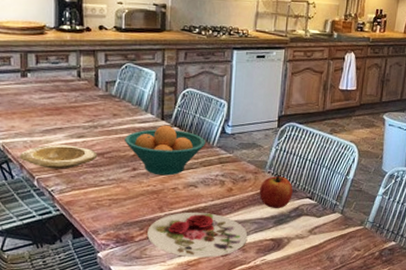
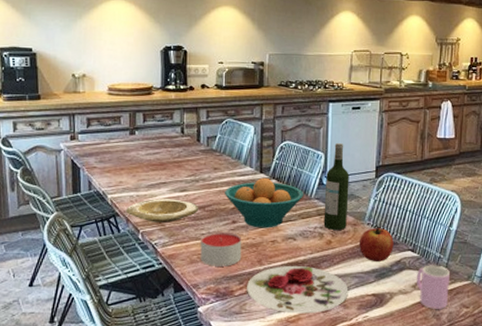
candle: none [99,178,143,213] -> present [200,231,242,267]
wine bottle: none [225,92,252,178] -> present [323,143,349,230]
cup: none [313,211,345,253] -> present [417,265,451,310]

